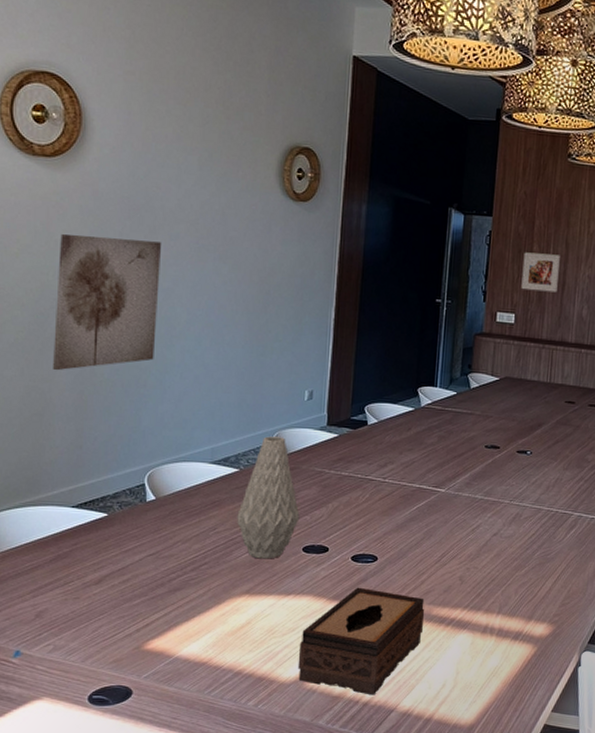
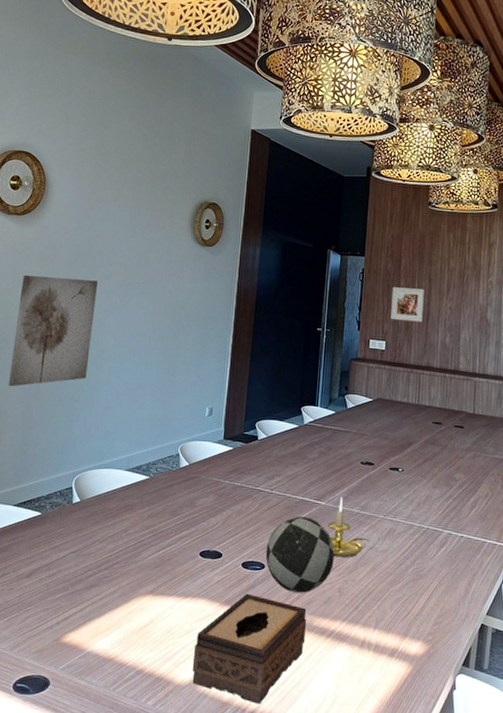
vase: present [237,436,300,559] -> none [145,448,199,562]
decorative ball: none [378,505,455,583] -> present [265,516,335,593]
candle holder: none [447,483,495,545] -> present [327,497,370,557]

